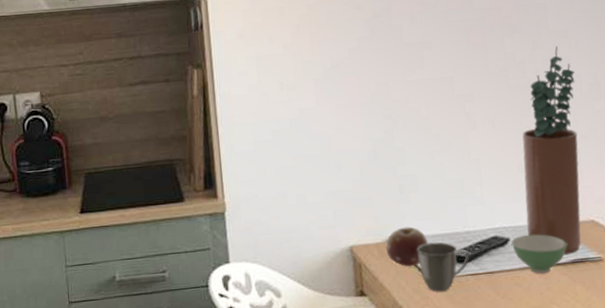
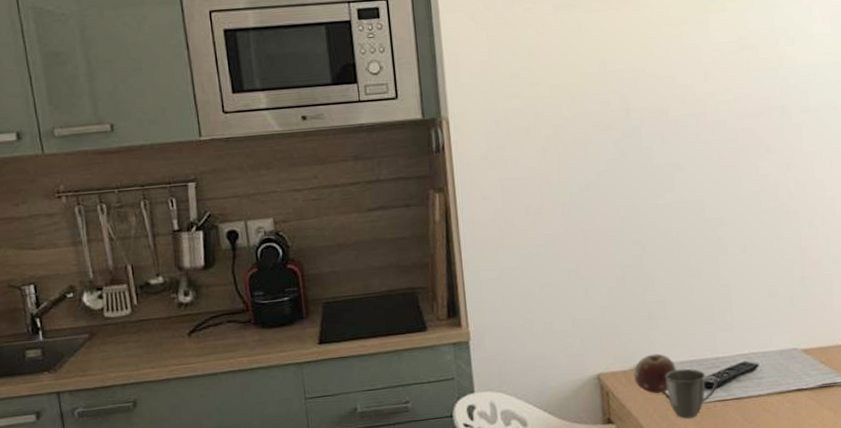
bowl: present [511,234,568,274] -> none [760,359,816,399]
vase: present [522,46,581,254] -> none [773,168,830,379]

